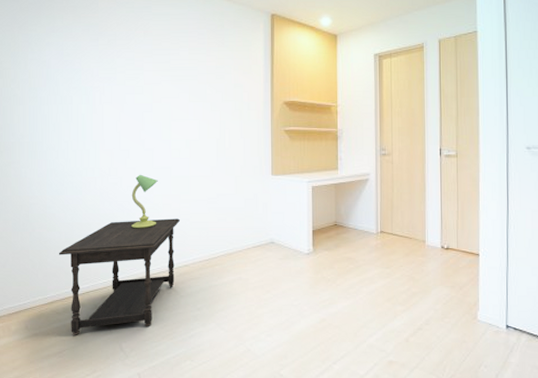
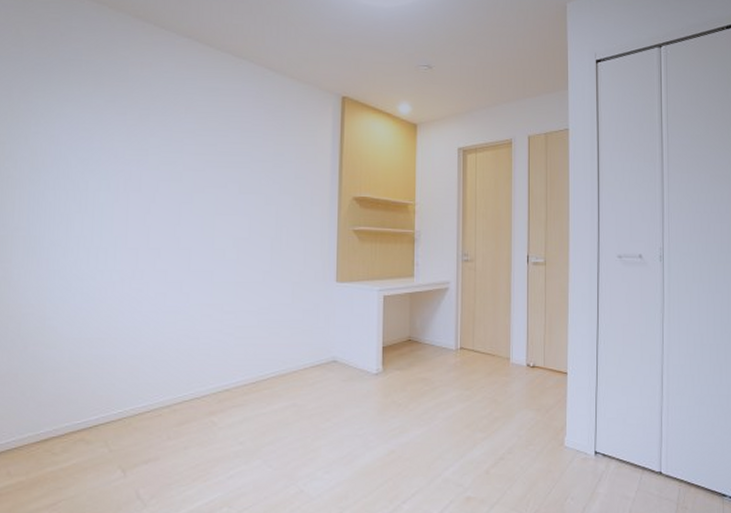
side table: present [58,218,181,336] -> none [58,333,223,483]
table lamp: present [131,174,158,229] -> none [159,278,196,346]

